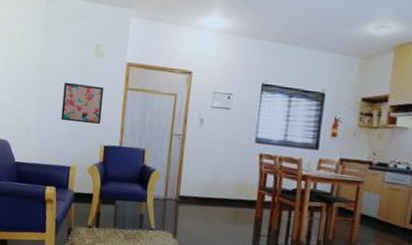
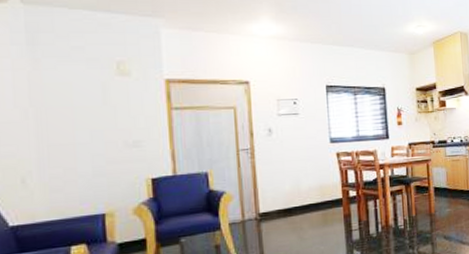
wall art: present [61,82,104,125] -> none [76,110,142,159]

